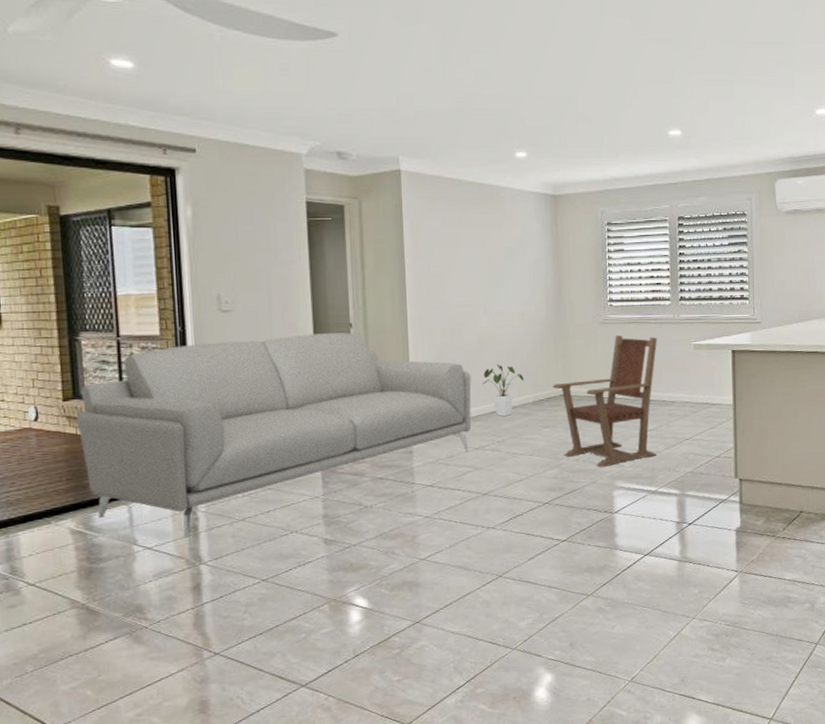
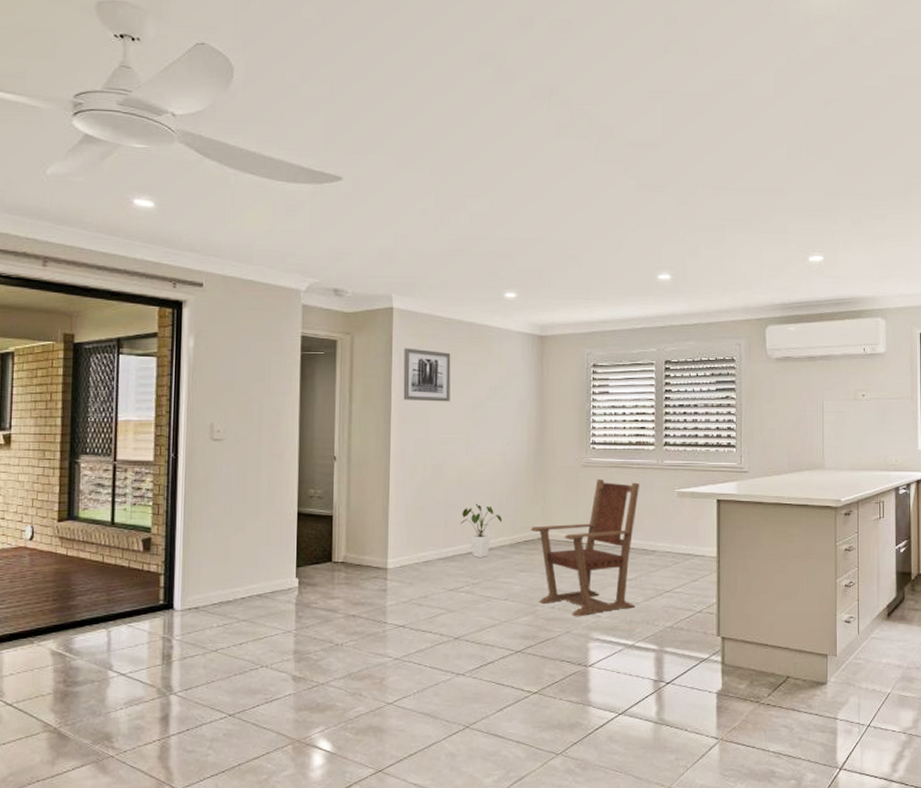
sofa: present [76,332,472,539] -> none [68,465,449,667]
wall art: none [415,211,465,265] -> present [403,348,451,402]

